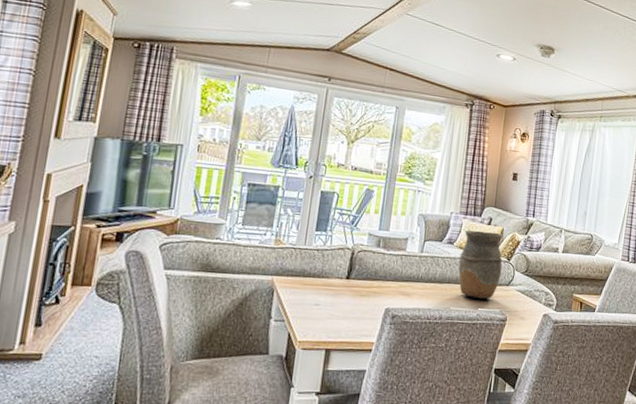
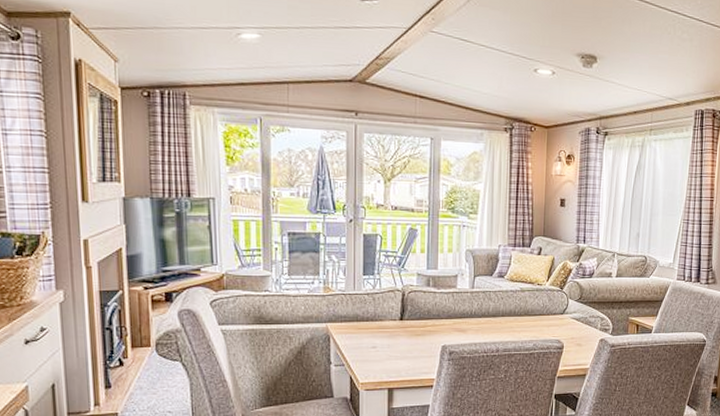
vase: present [458,230,503,299] -> none [510,261,555,329]

